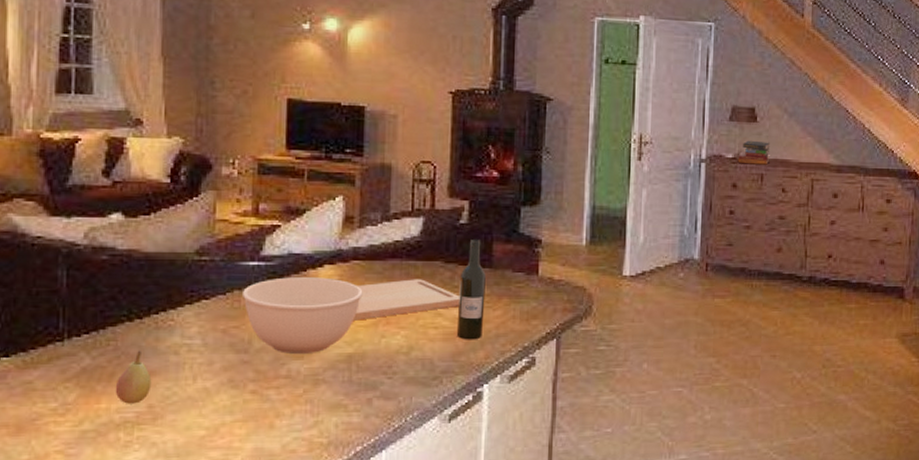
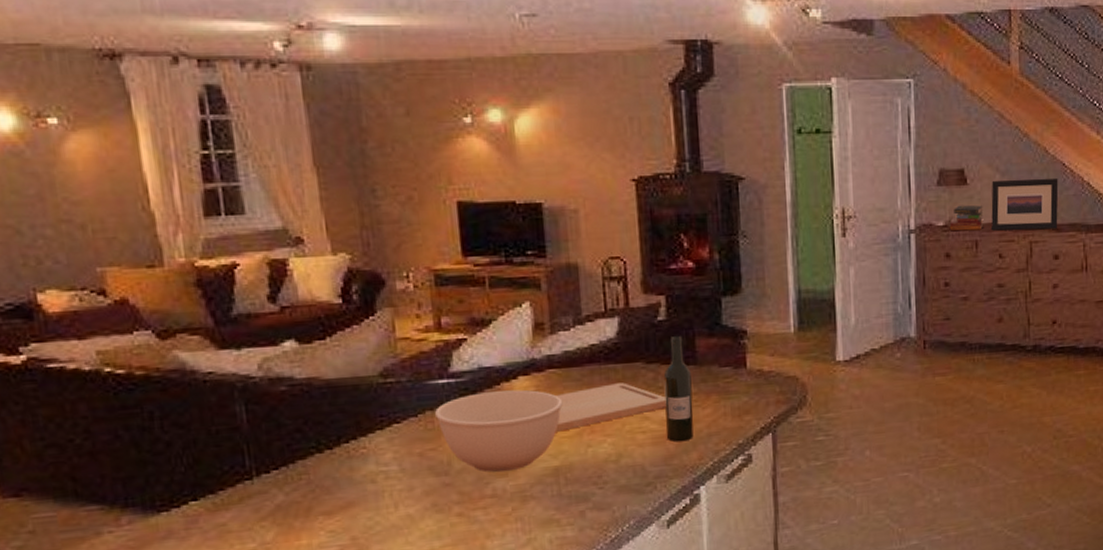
fruit: present [115,350,152,404] -> none [313,481,352,538]
picture frame: none [777,121,841,170] -> present [991,179,1059,231]

